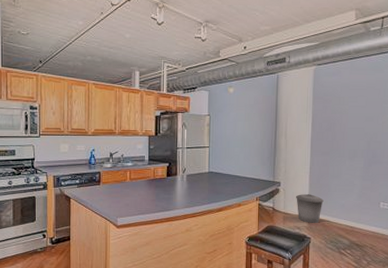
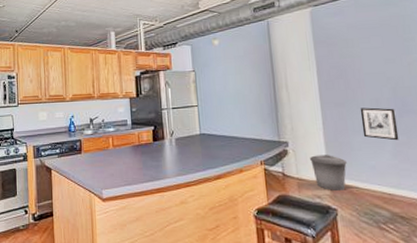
wall art: none [339,157,367,185] -> present [360,107,399,141]

